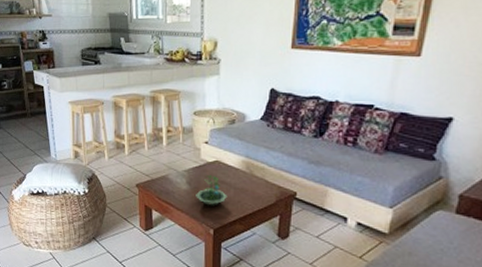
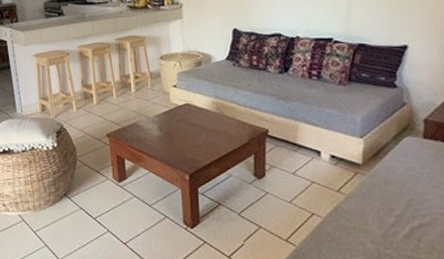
terrarium: present [196,174,228,206] -> none [168,118,200,151]

